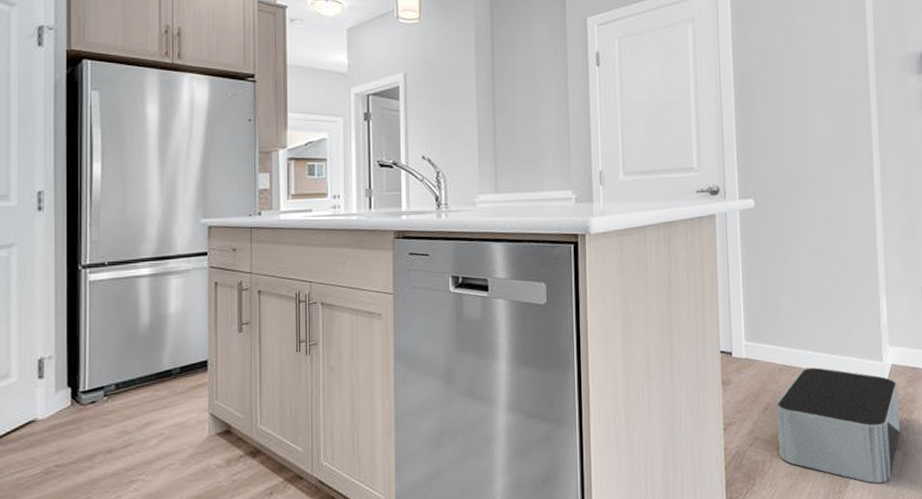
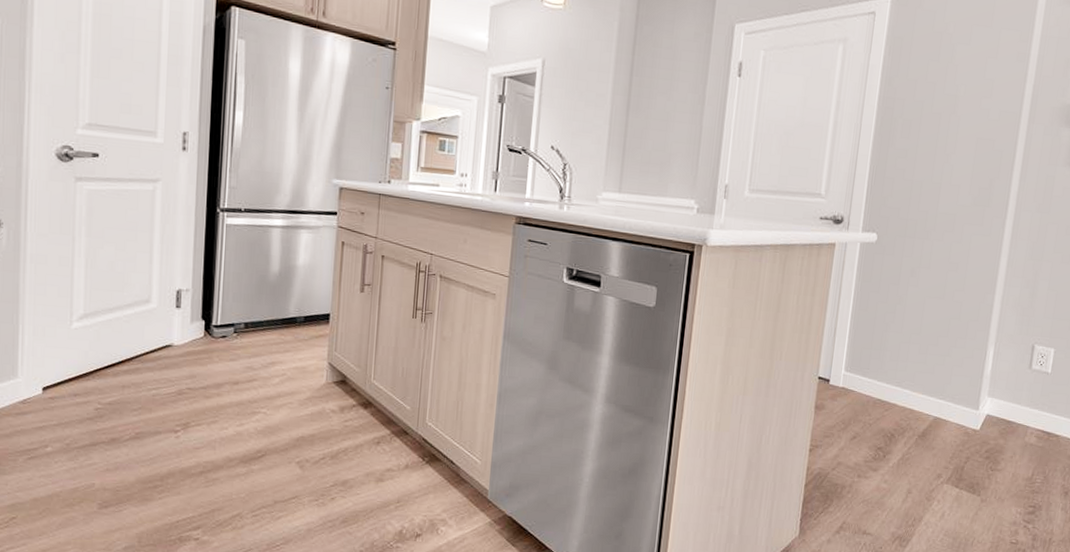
storage bin: present [777,367,900,484] -> none [859,405,990,524]

